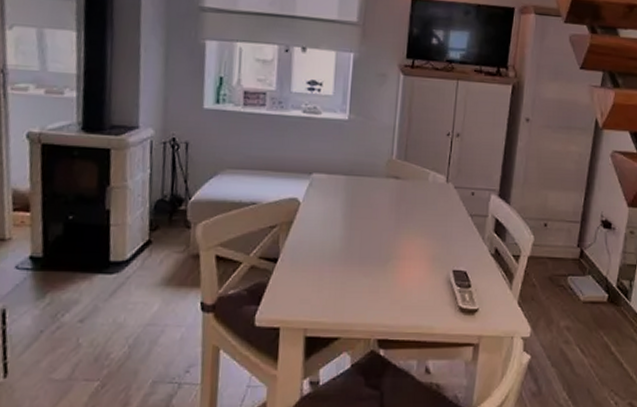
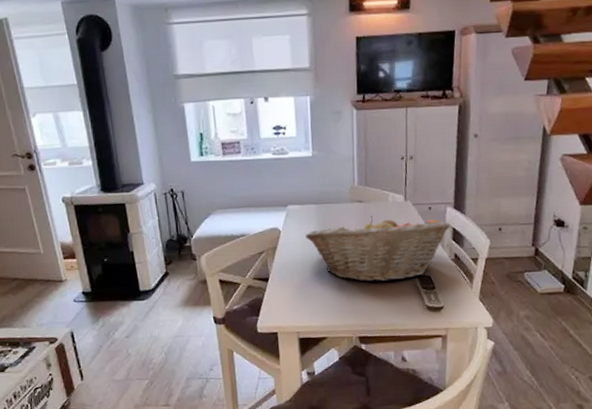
fruit basket: none [328,195,493,274] -> present [305,215,451,282]

